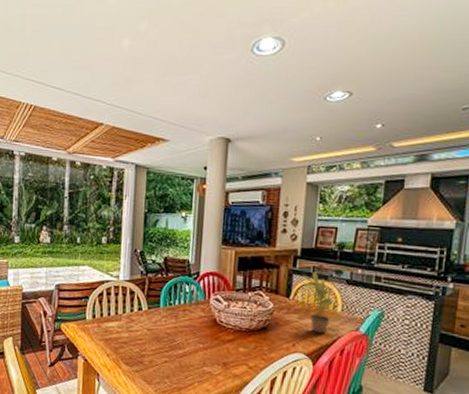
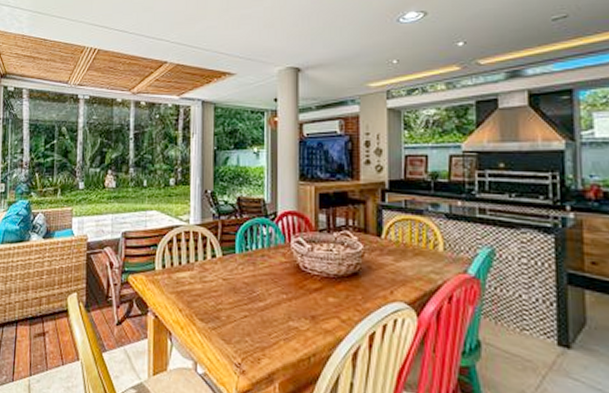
potted plant: present [300,271,338,334] -> none [391,206,438,279]

